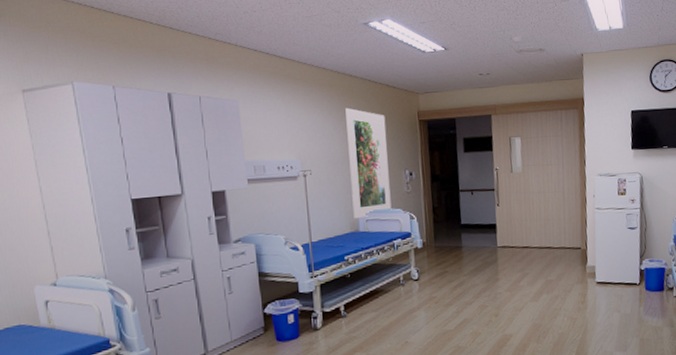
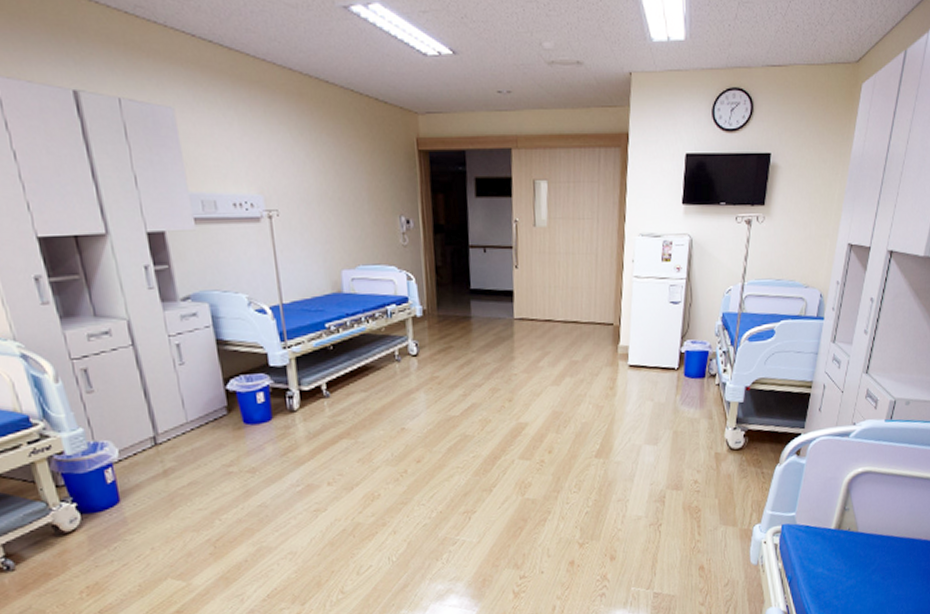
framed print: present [345,107,392,219] -> none [321,127,384,277]

